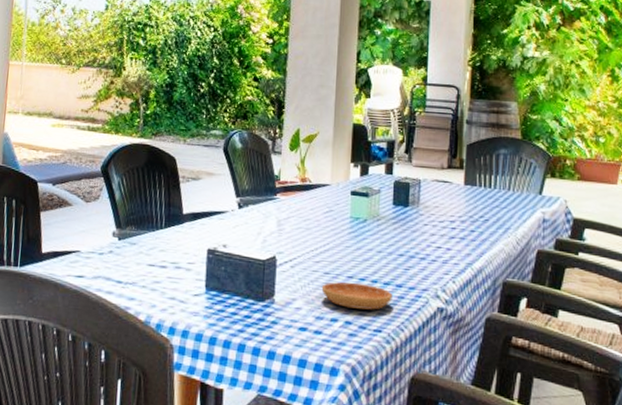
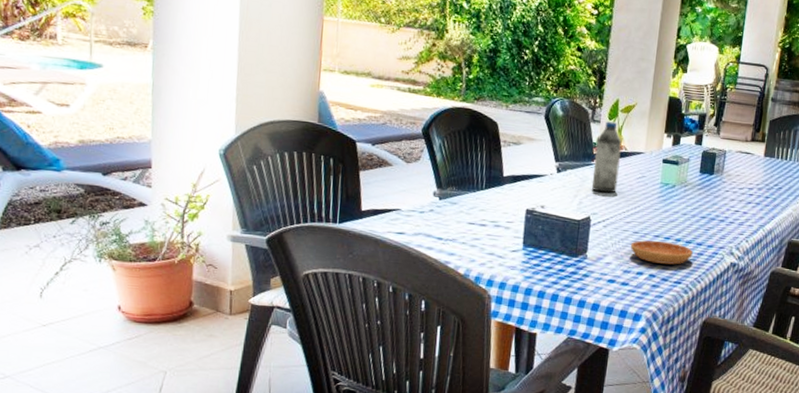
water bottle: none [275,152,306,230] -> present [591,121,622,193]

